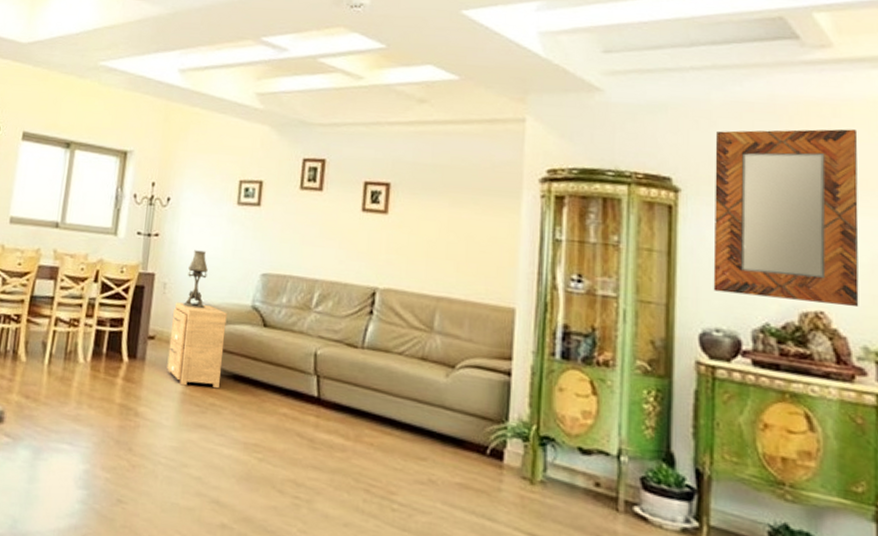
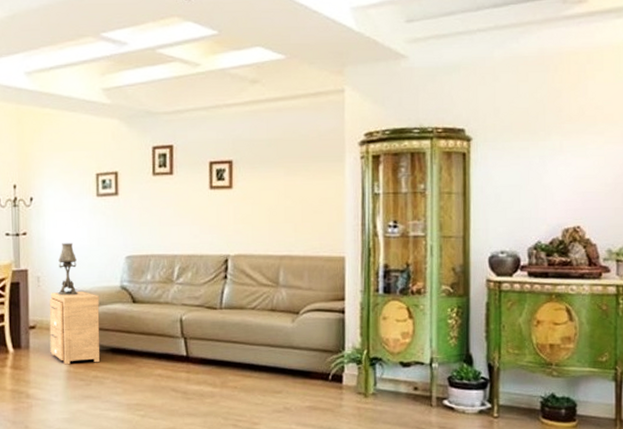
home mirror: present [713,129,859,308] -> none [498,72,606,221]

